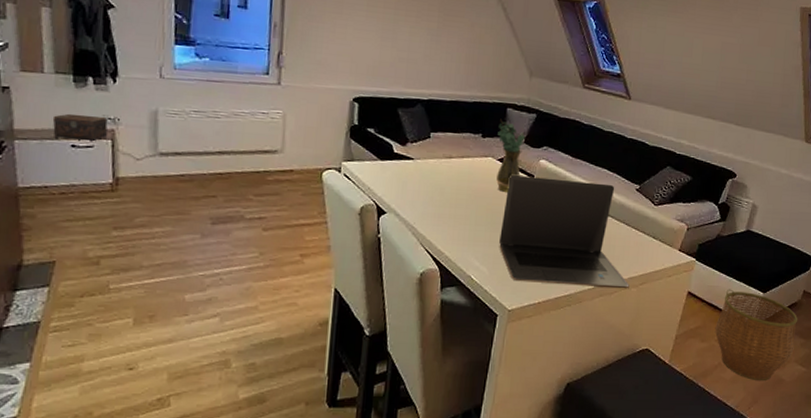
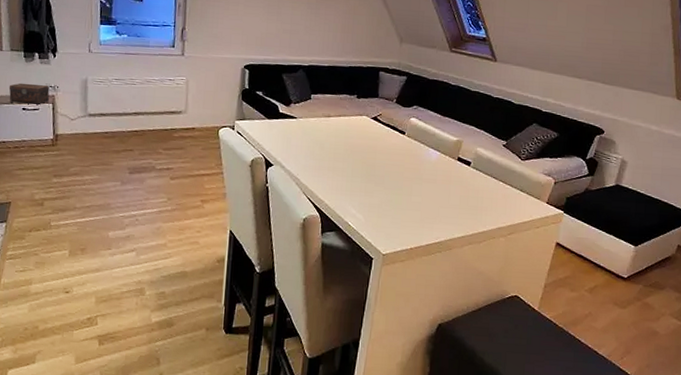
vase: present [496,118,525,192] -> none [370,81,396,147]
laptop computer: present [499,175,630,289] -> none [373,132,498,239]
basket: present [714,289,798,380] -> none [584,241,673,332]

